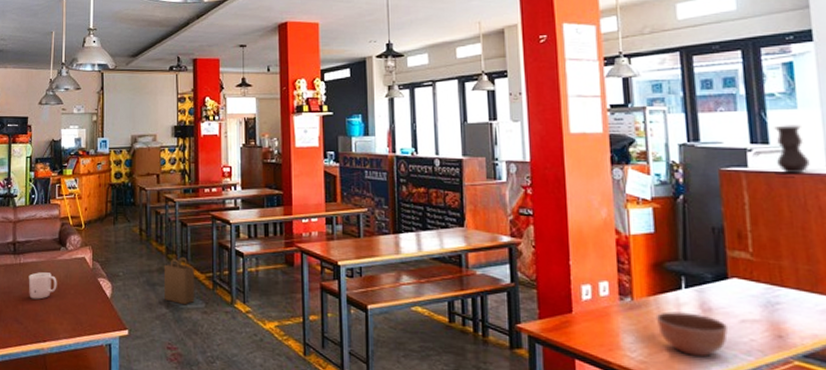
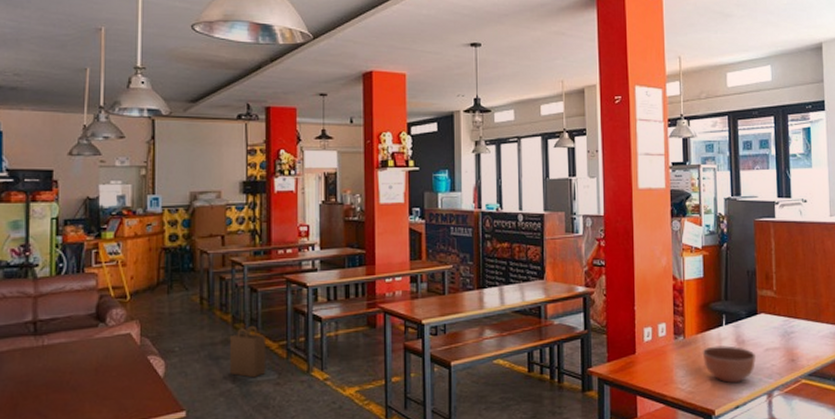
mug: present [28,272,57,300] -> none [54,354,94,387]
vase: present [774,125,810,175] -> none [795,181,819,224]

